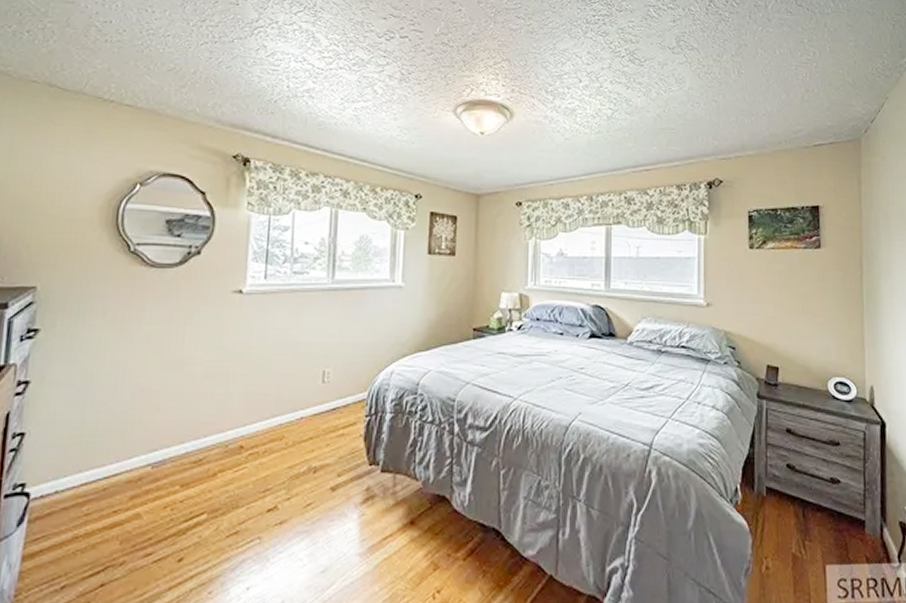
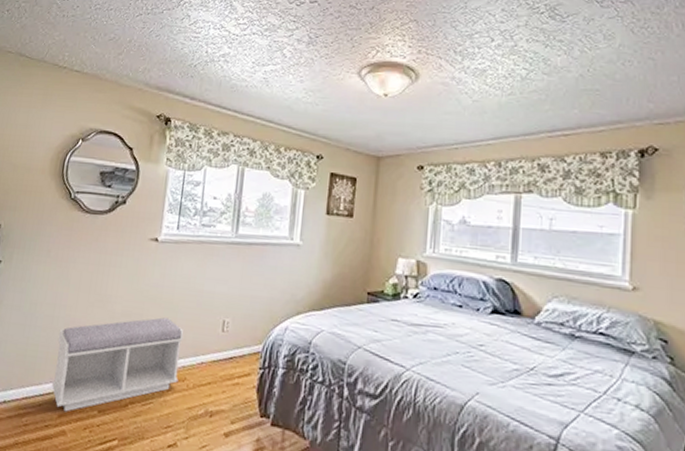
bench: none [119,375,279,493] -> present [52,317,184,412]

